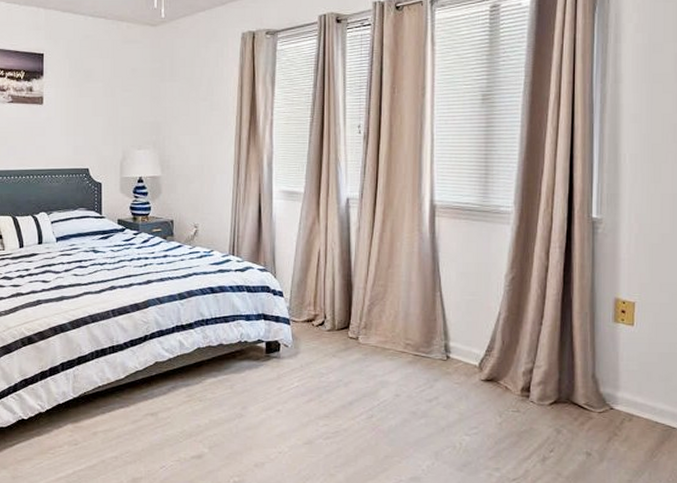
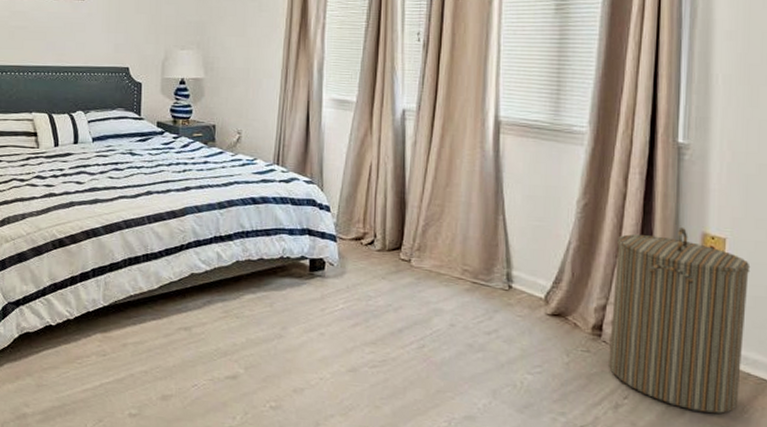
laundry hamper: none [536,294,657,460] -> present [609,226,751,414]

